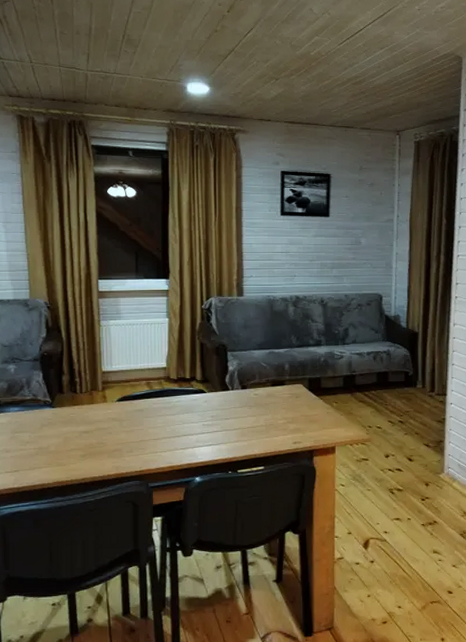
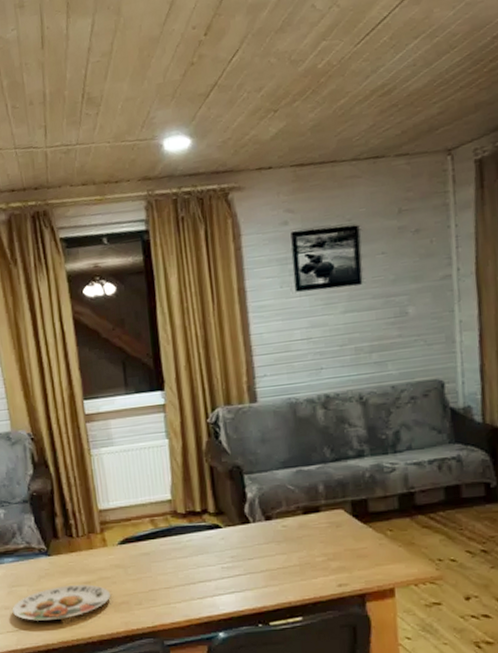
plate: none [13,434,105,463] -> present [12,584,110,621]

